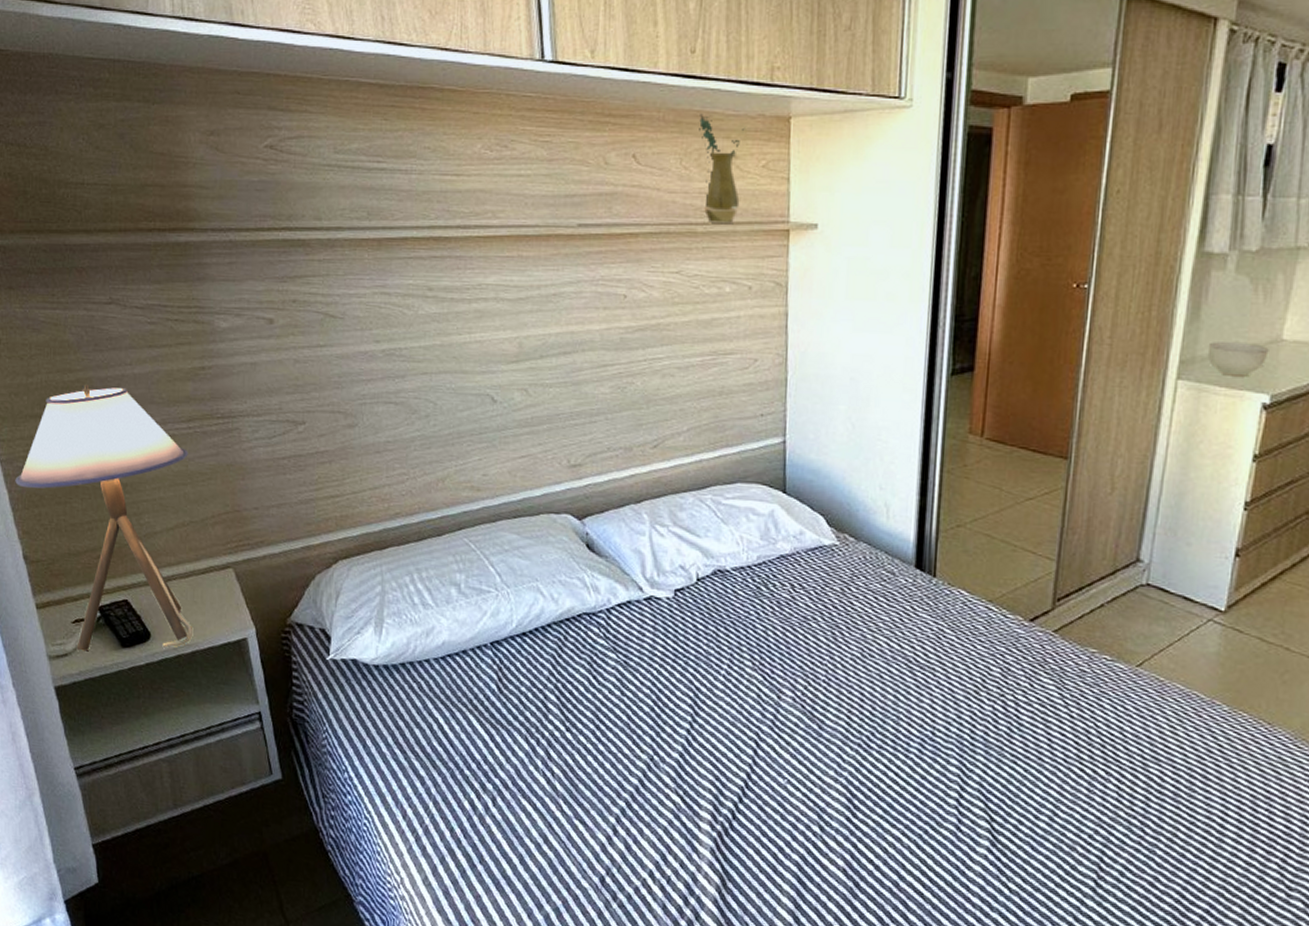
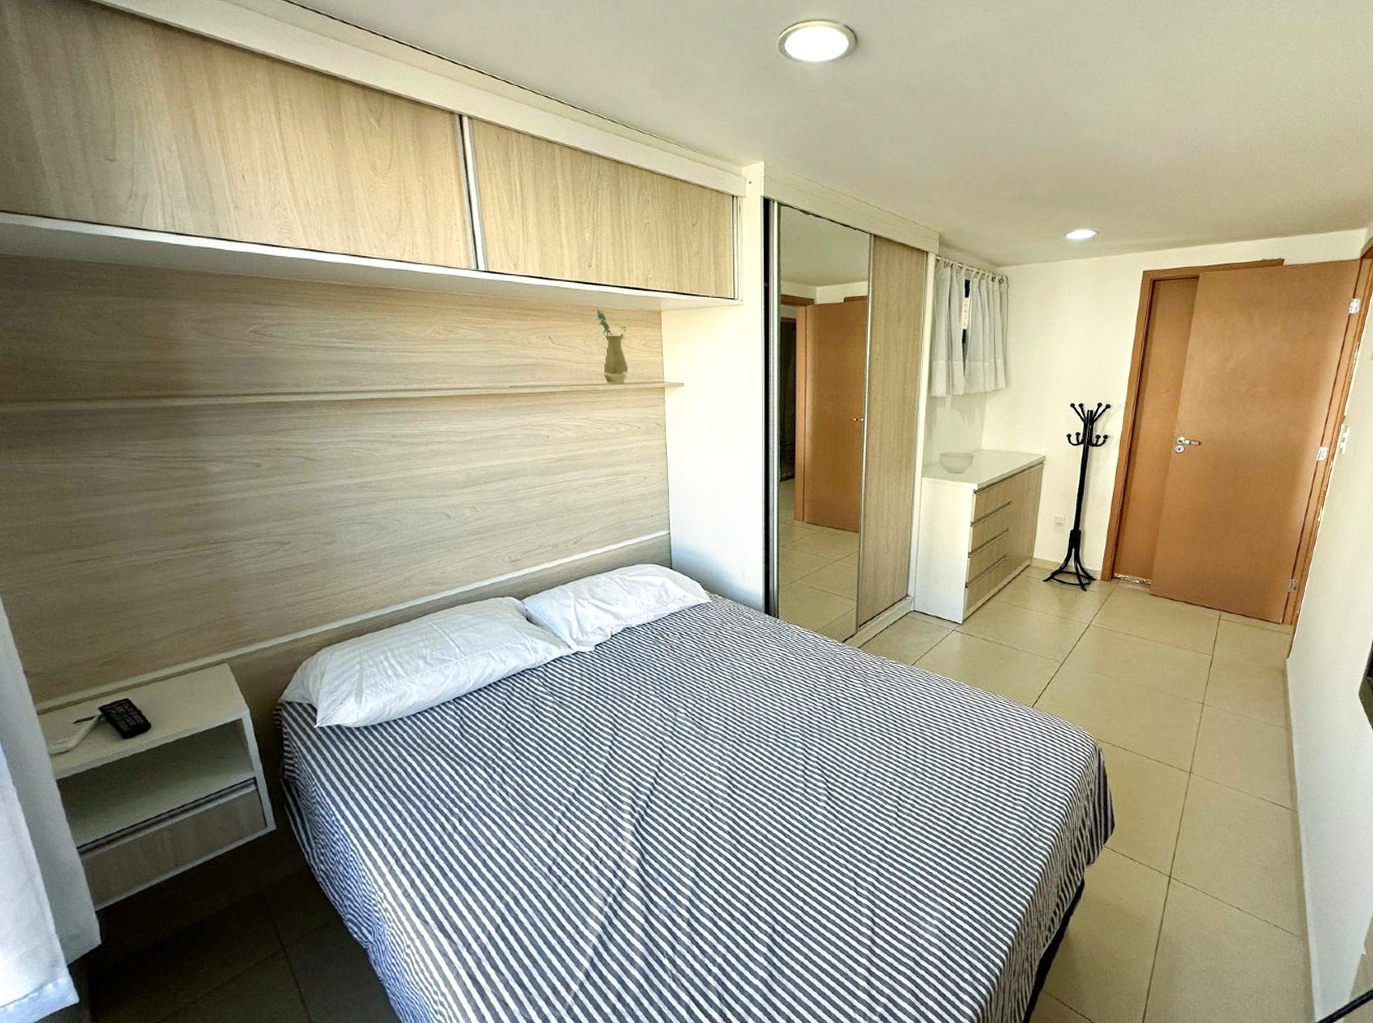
table lamp: present [15,384,193,651] -> none [15,524,192,746]

